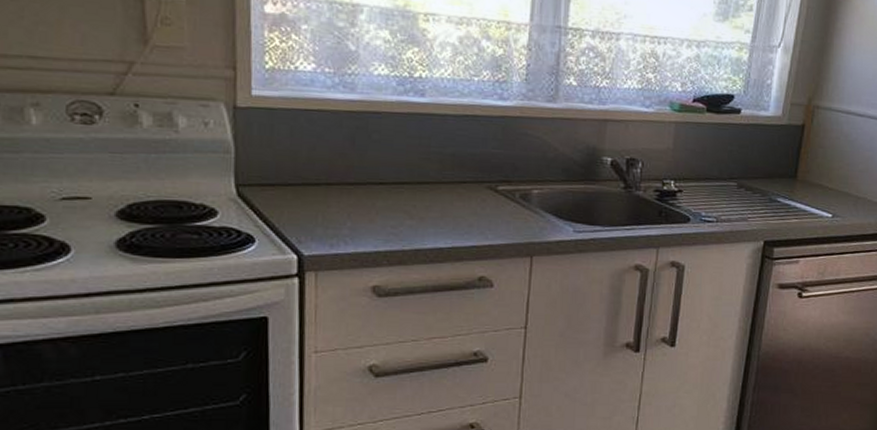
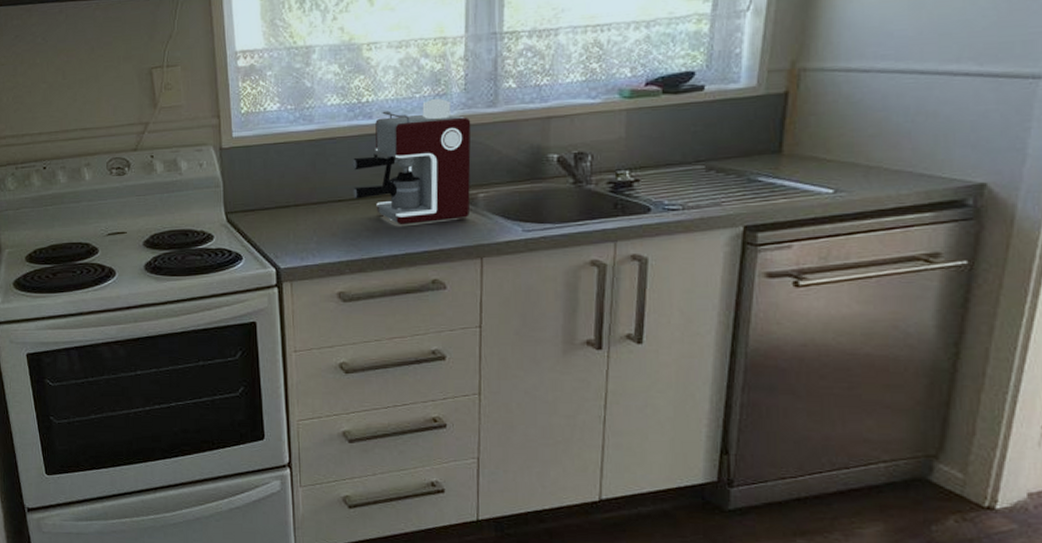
coffee maker: none [397,84,530,217] -> present [352,98,471,226]

